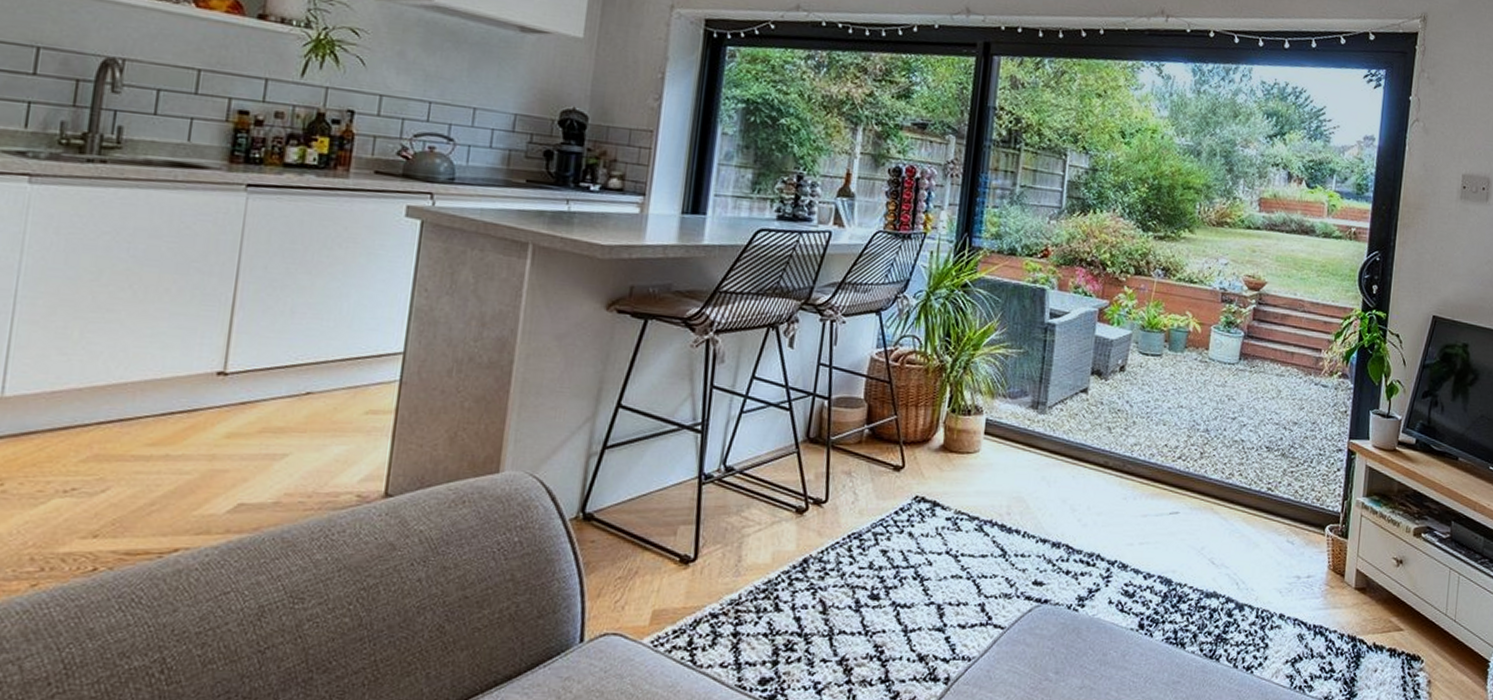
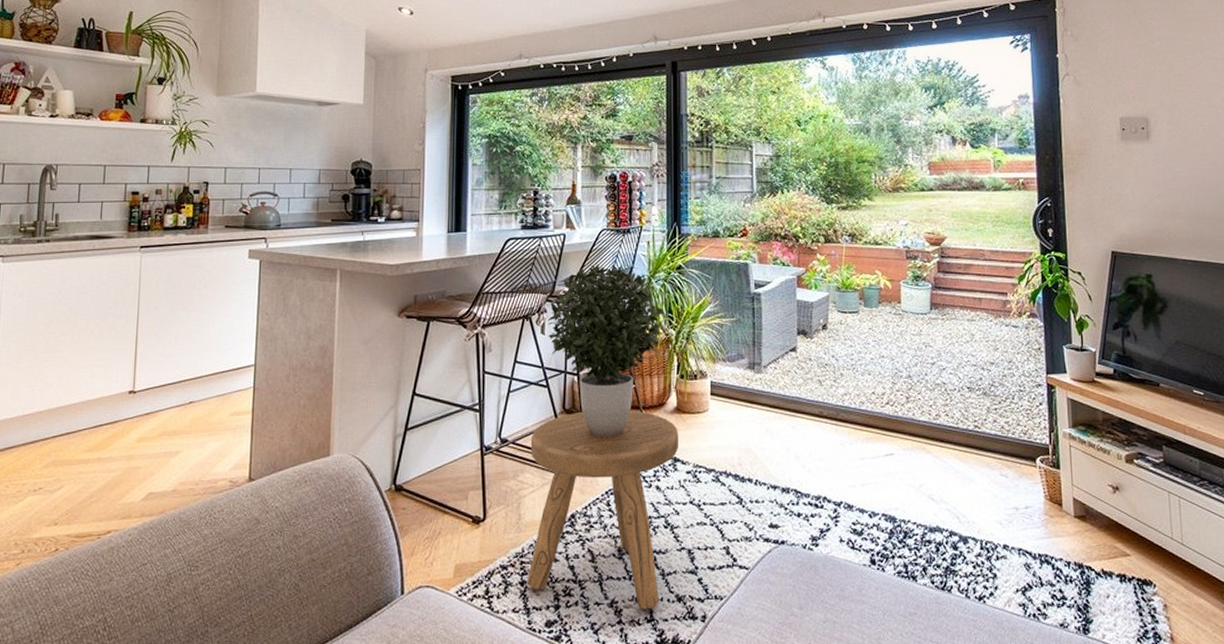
stool: none [740,441,942,669] -> present [526,410,679,610]
potted plant: none [797,271,942,474] -> present [548,264,665,437]

